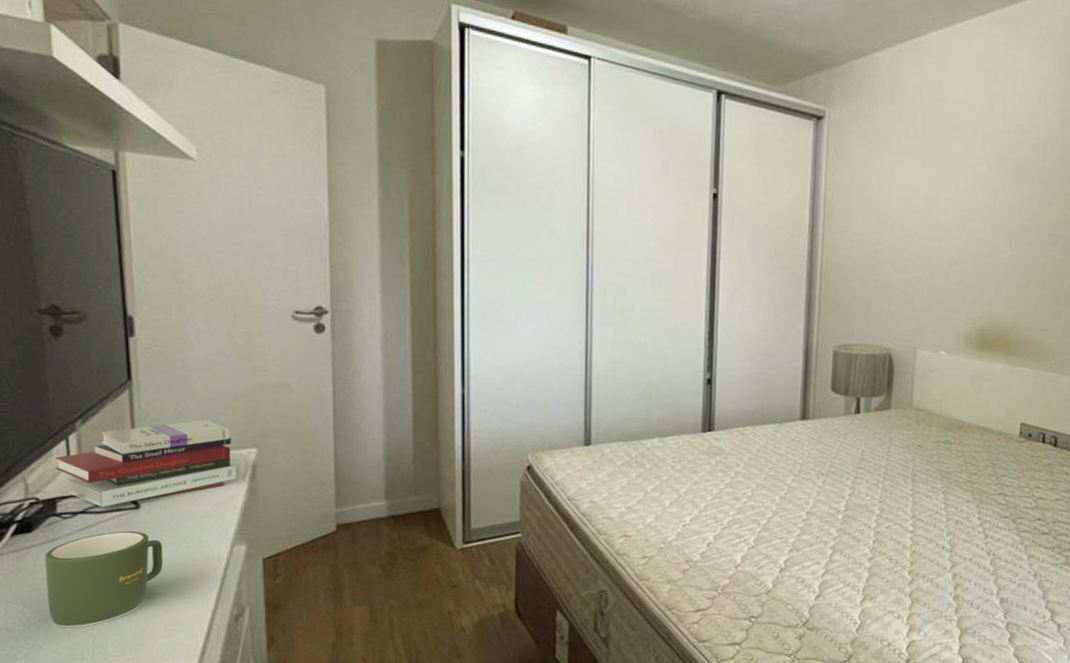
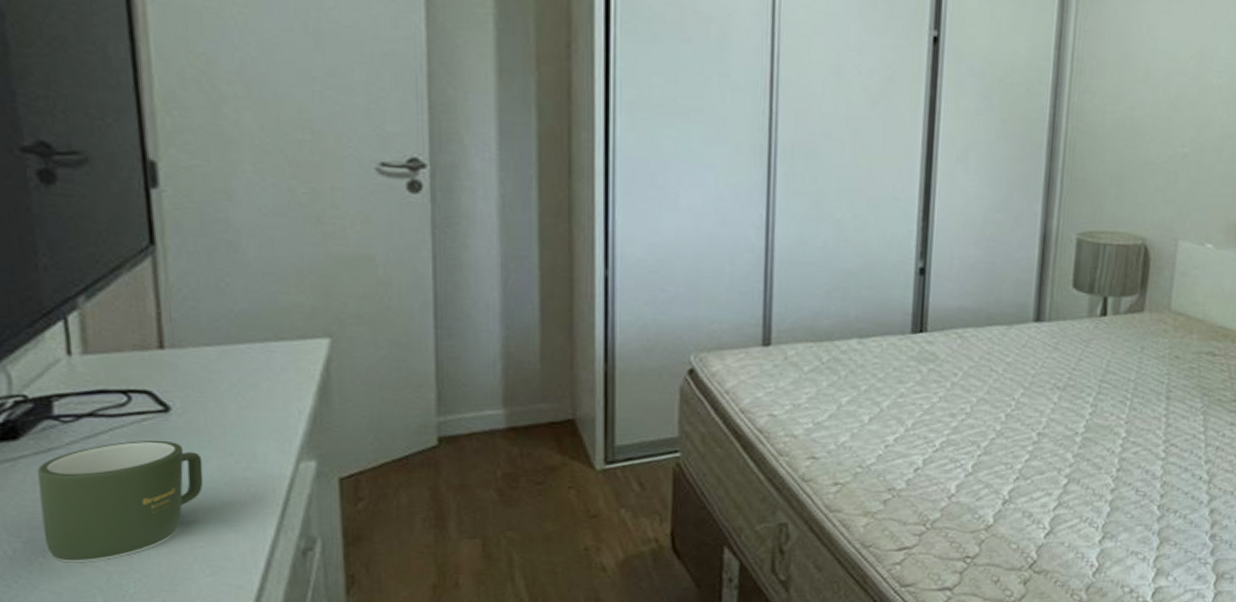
books: present [54,419,237,507] -> none [47,299,303,409]

